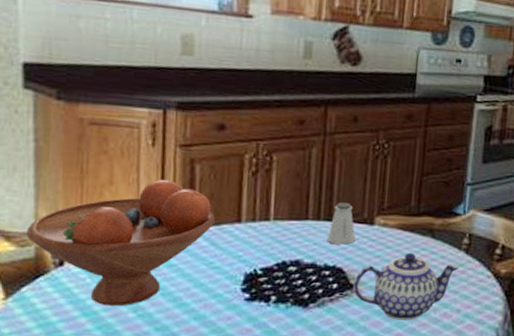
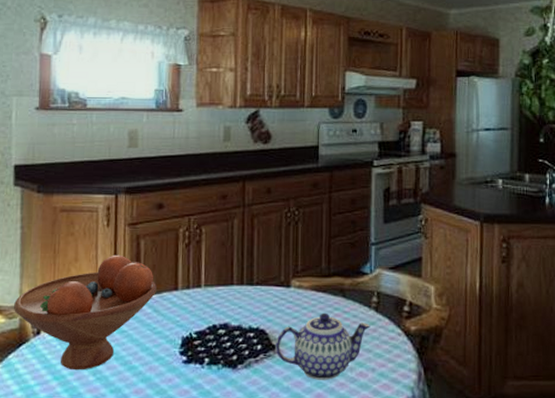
saltshaker: present [326,202,356,245] -> none [250,268,275,307]

